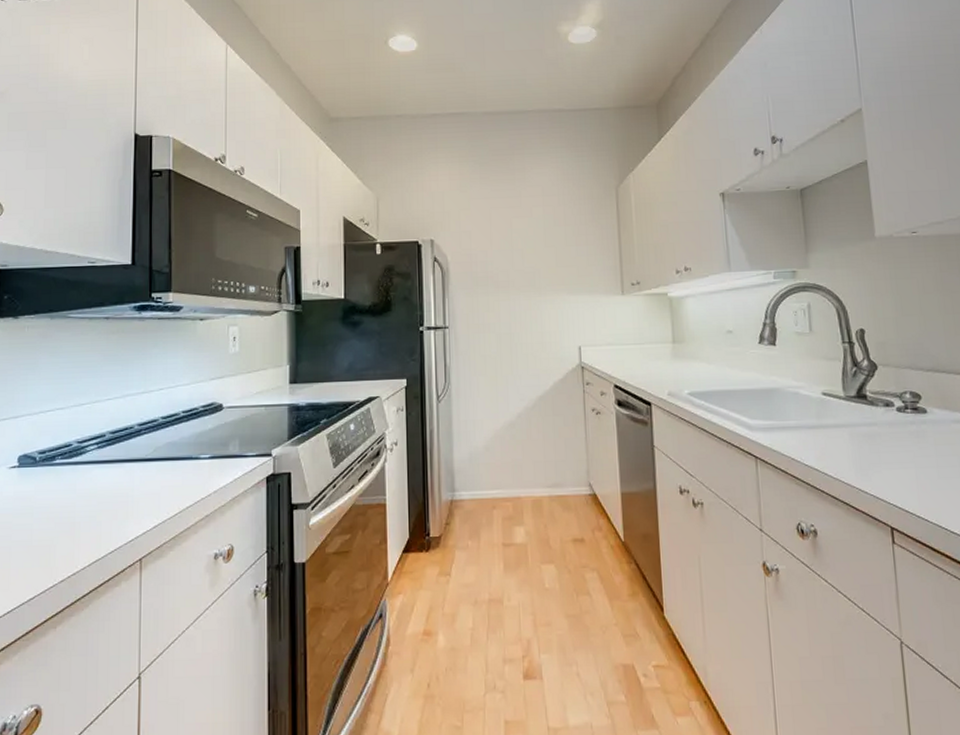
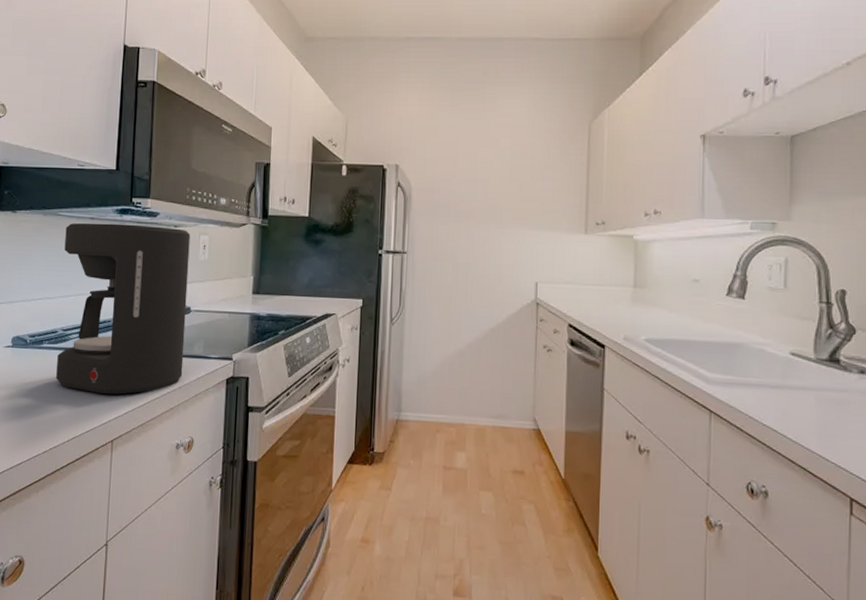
coffee maker: none [72,321,218,508] -> present [56,222,191,395]

